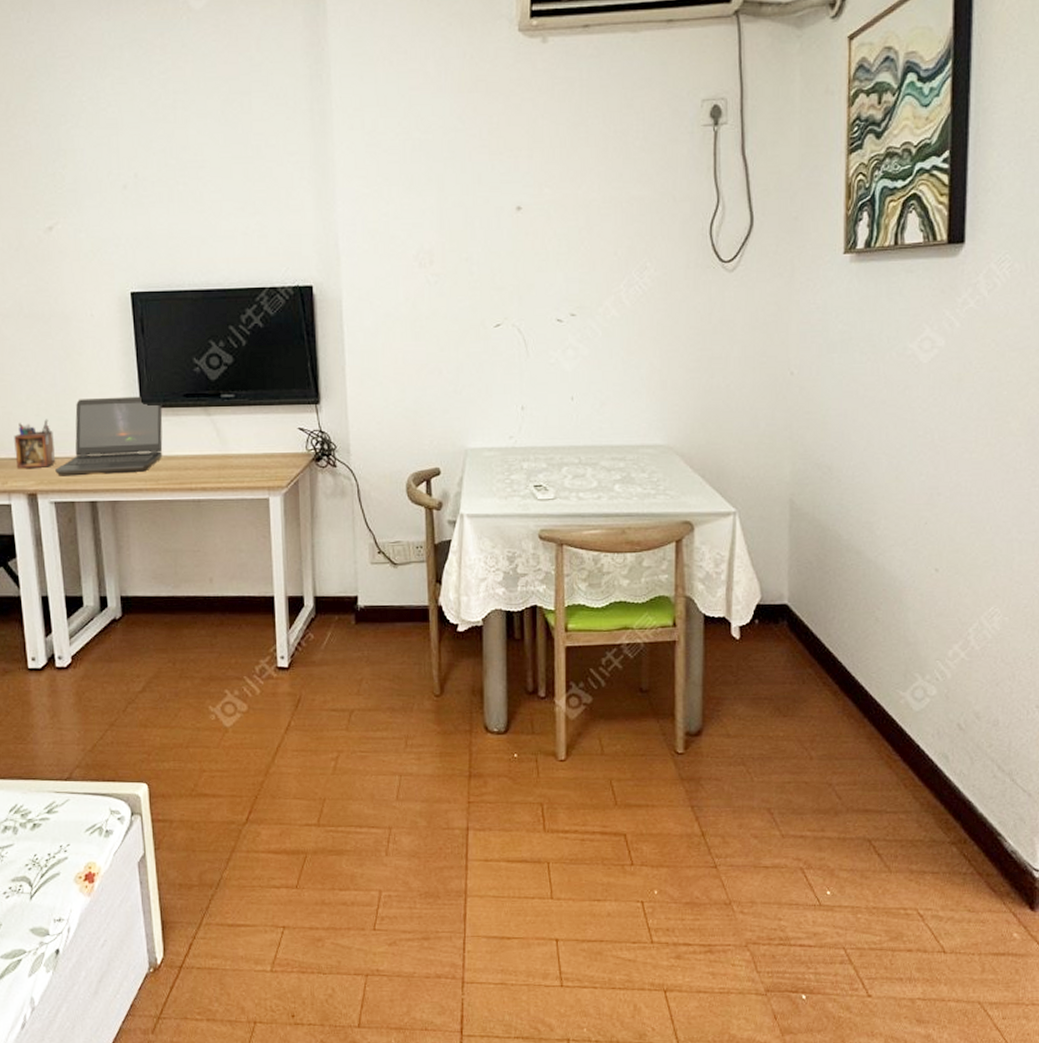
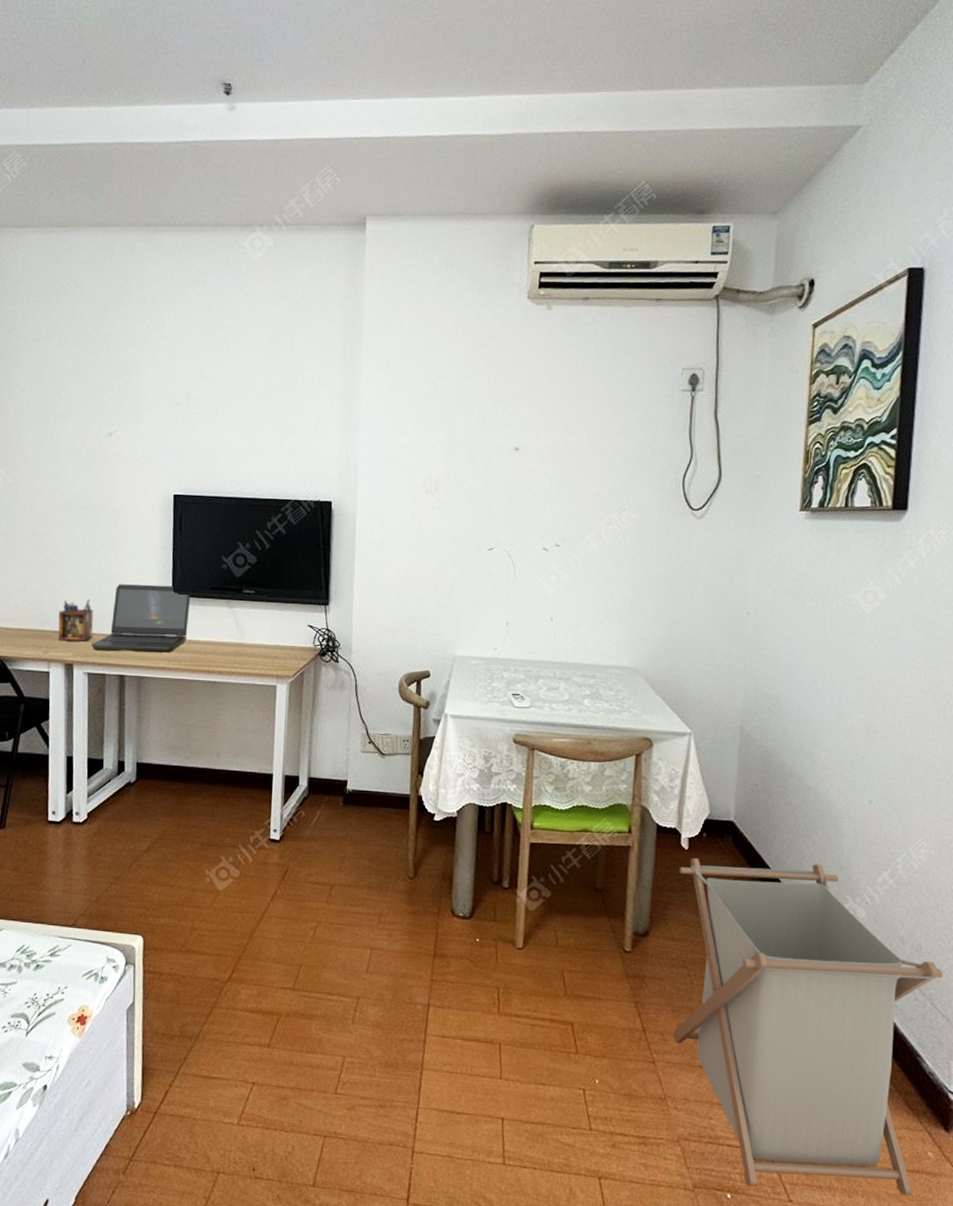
laundry basket: none [731,642,1023,986] -> present [673,857,943,1196]

